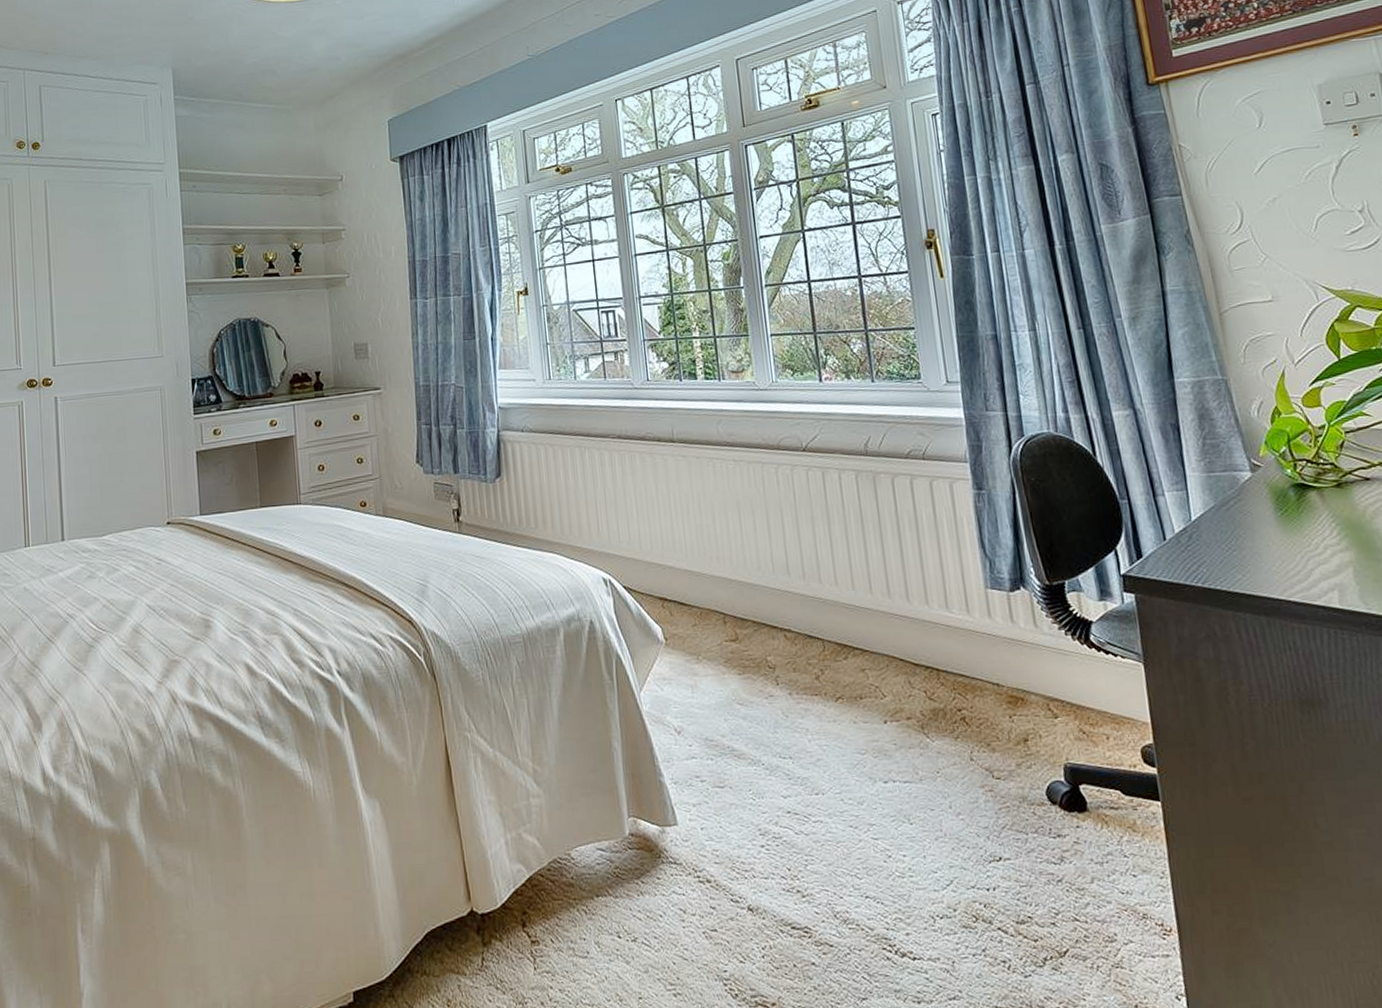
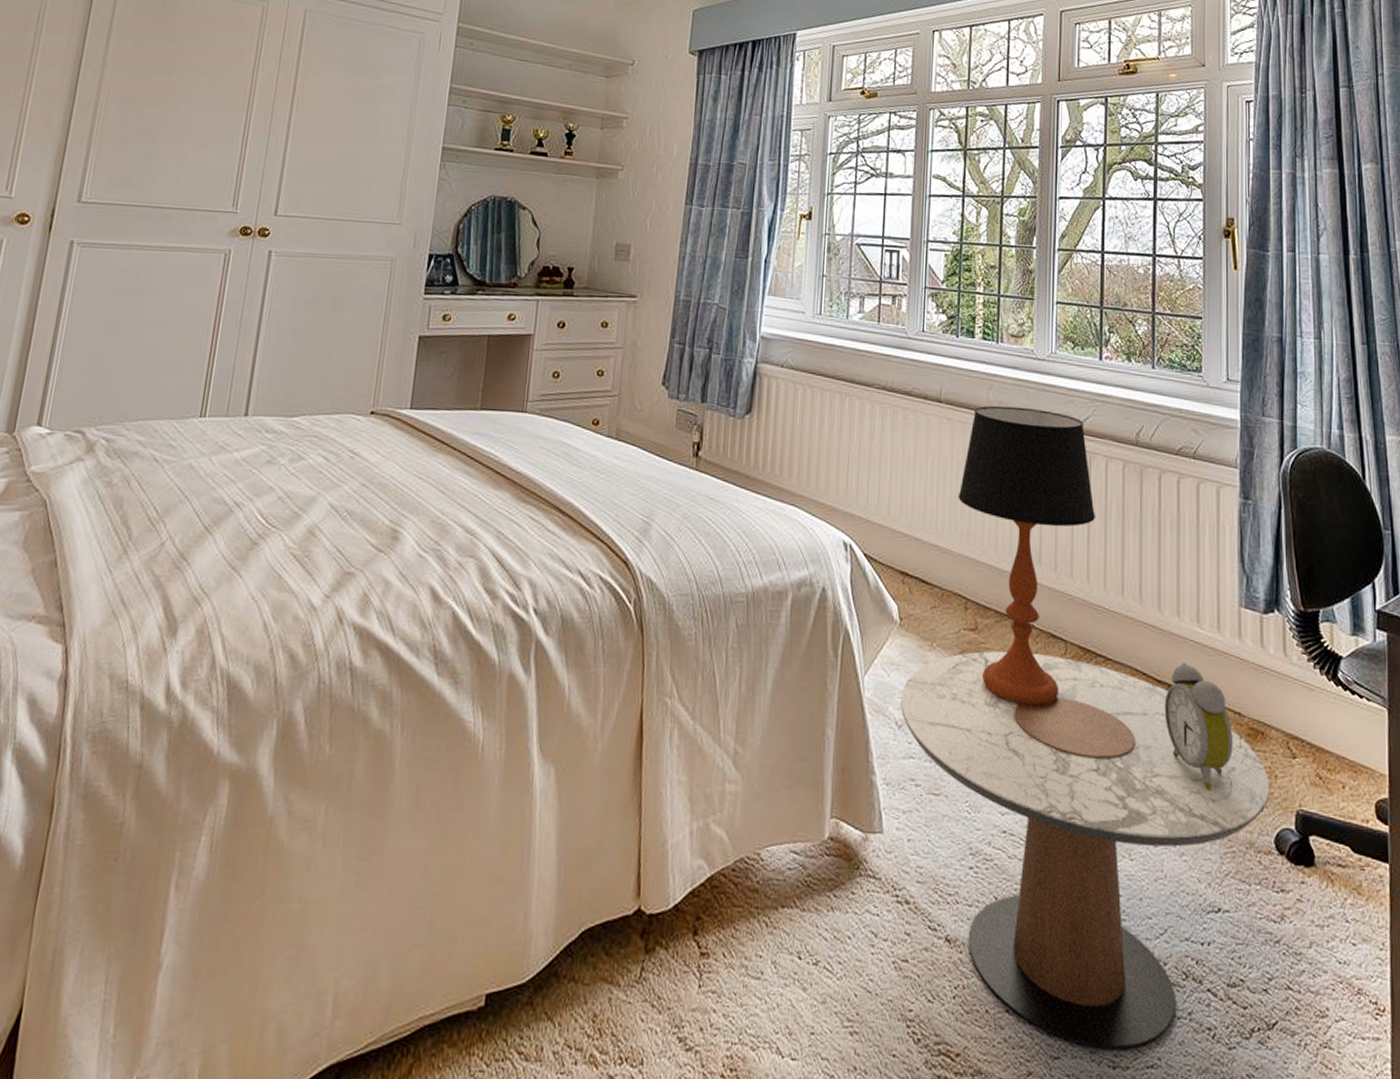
side table: none [676,654,1037,988] -> present [901,650,1270,1050]
table lamp: none [702,435,836,701] -> present [958,405,1096,707]
alarm clock: none [923,645,996,755] -> present [1164,663,1233,790]

